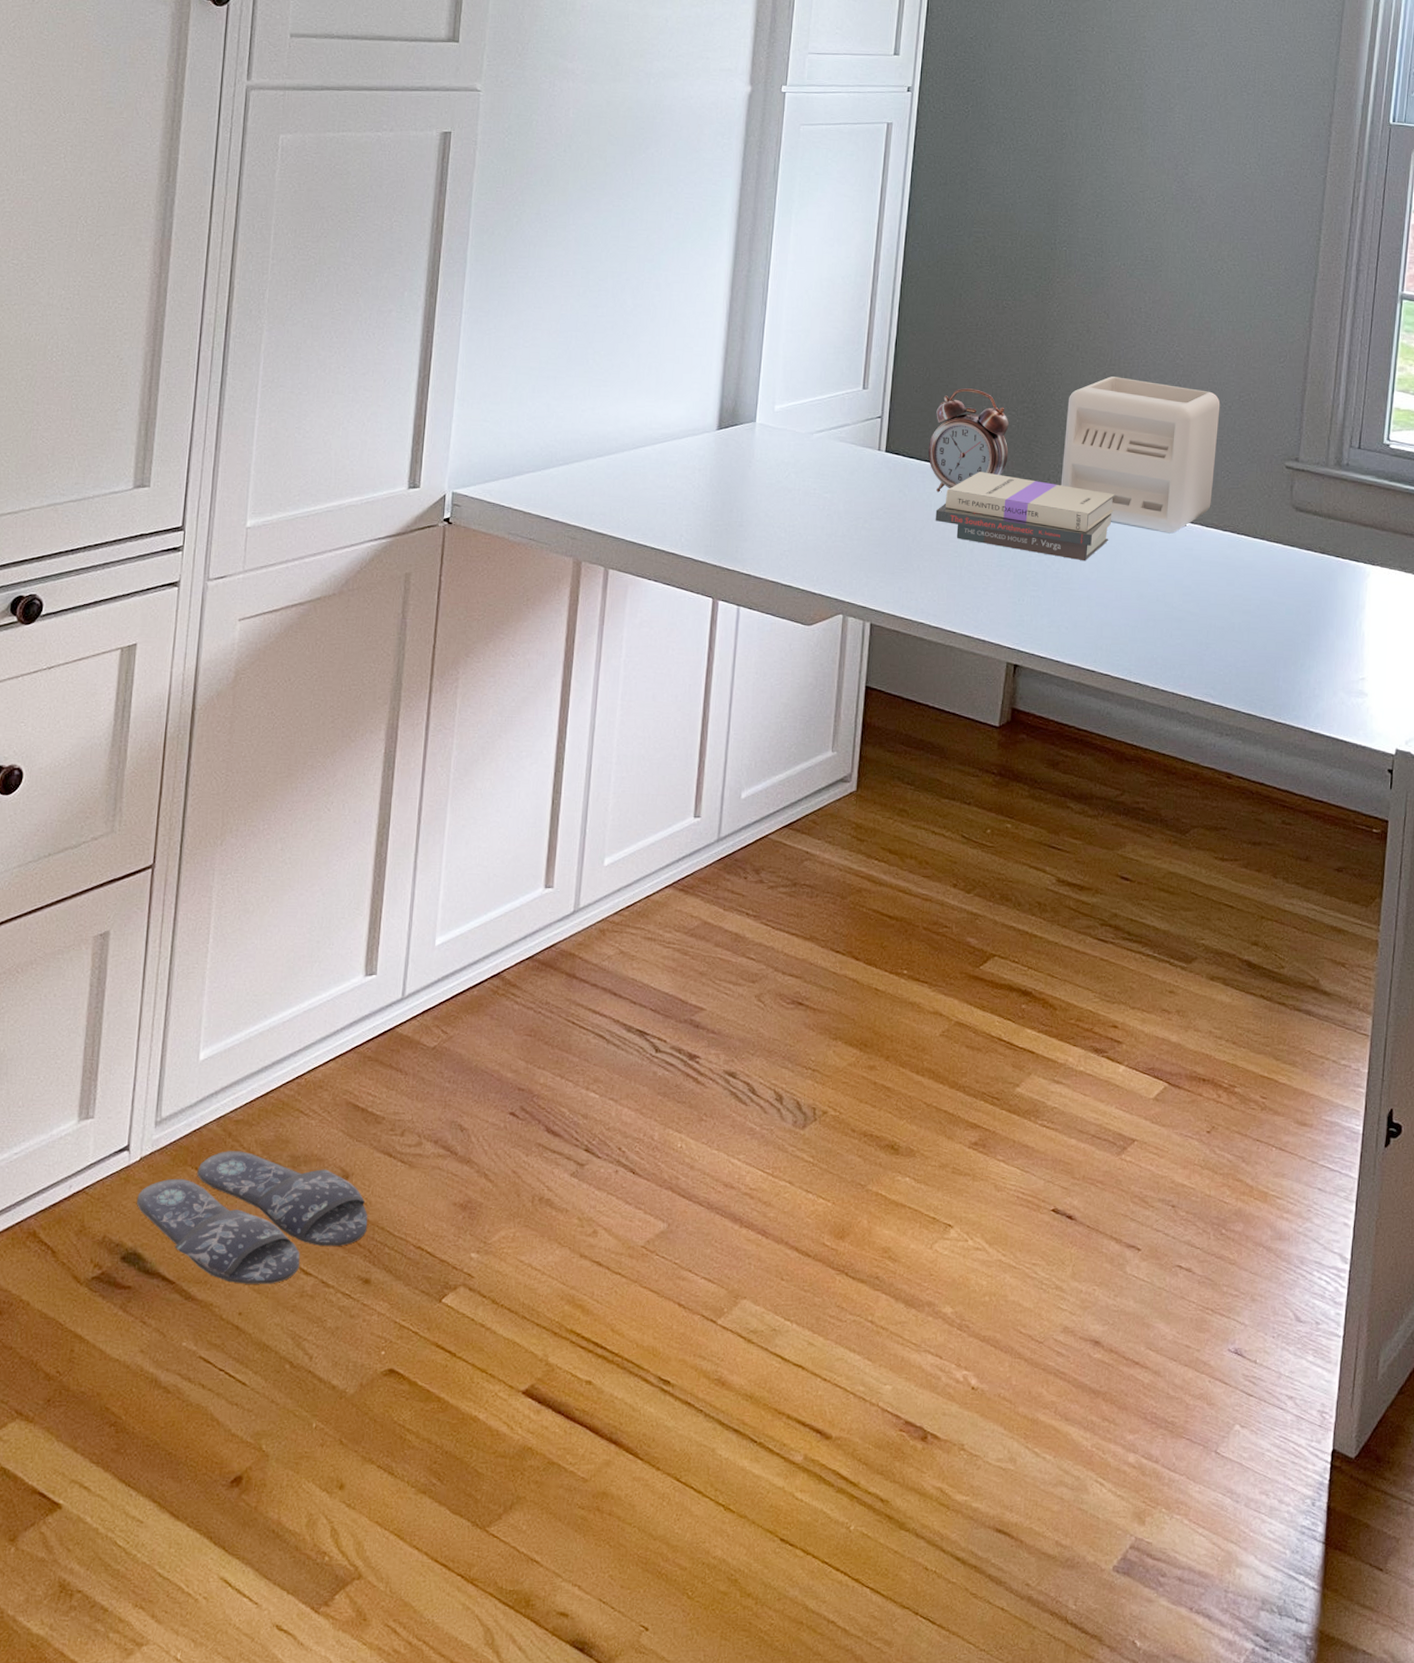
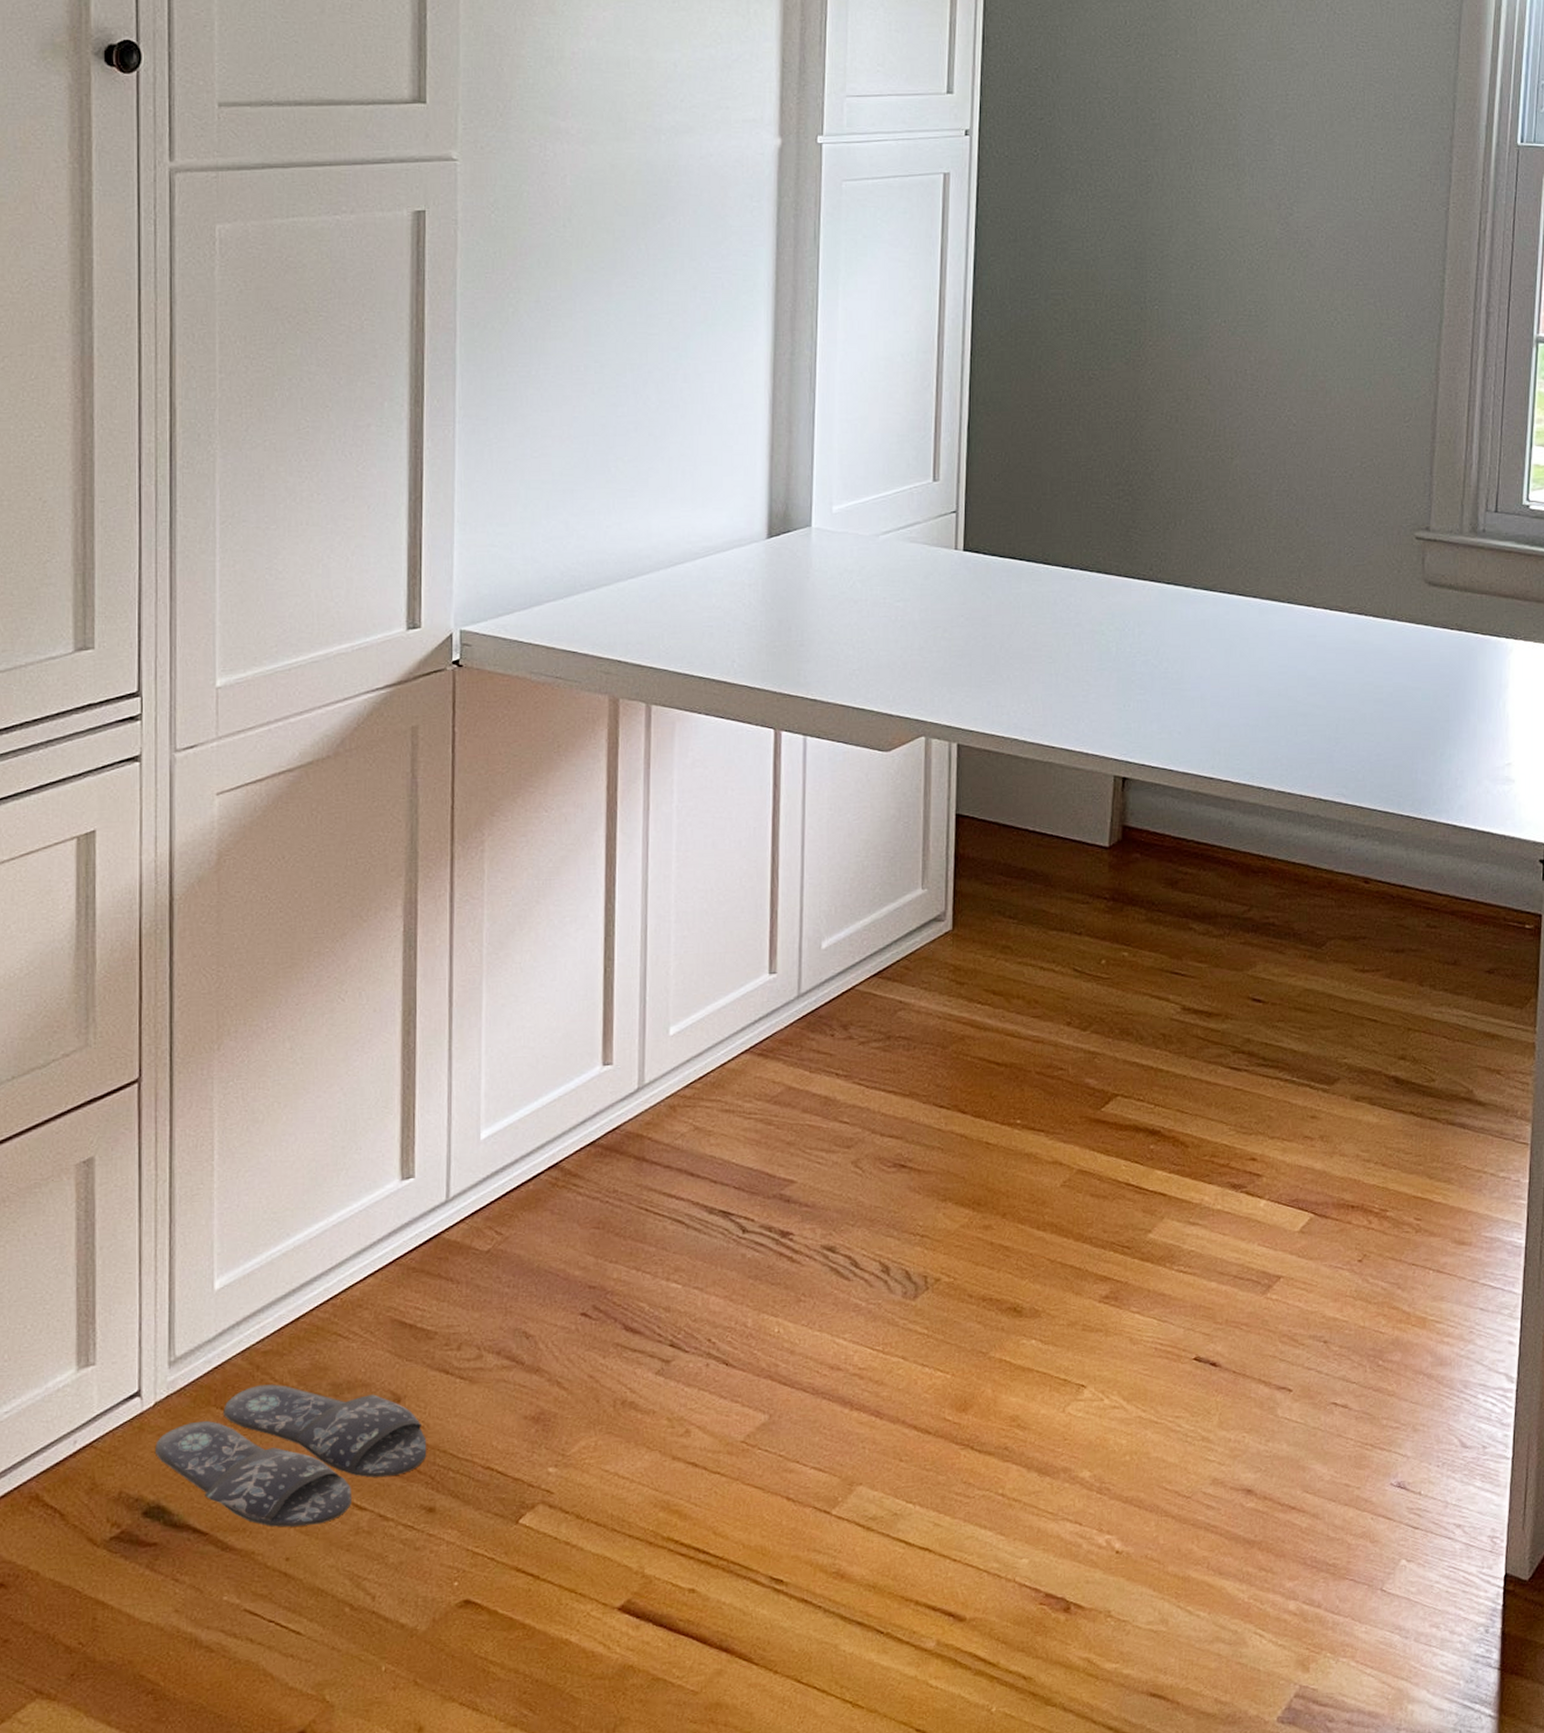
alarm clock: present [927,388,1009,492] -> none [1012,473,1104,592]
books: present [935,472,1115,561] -> none [1024,566,1227,658]
desk organizer: present [1060,376,1220,534] -> none [1165,449,1340,621]

